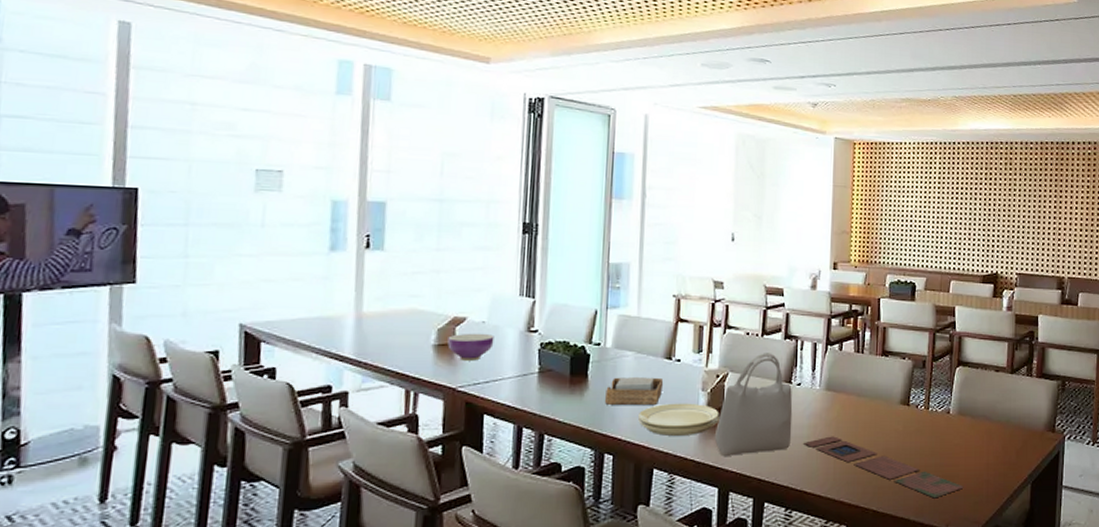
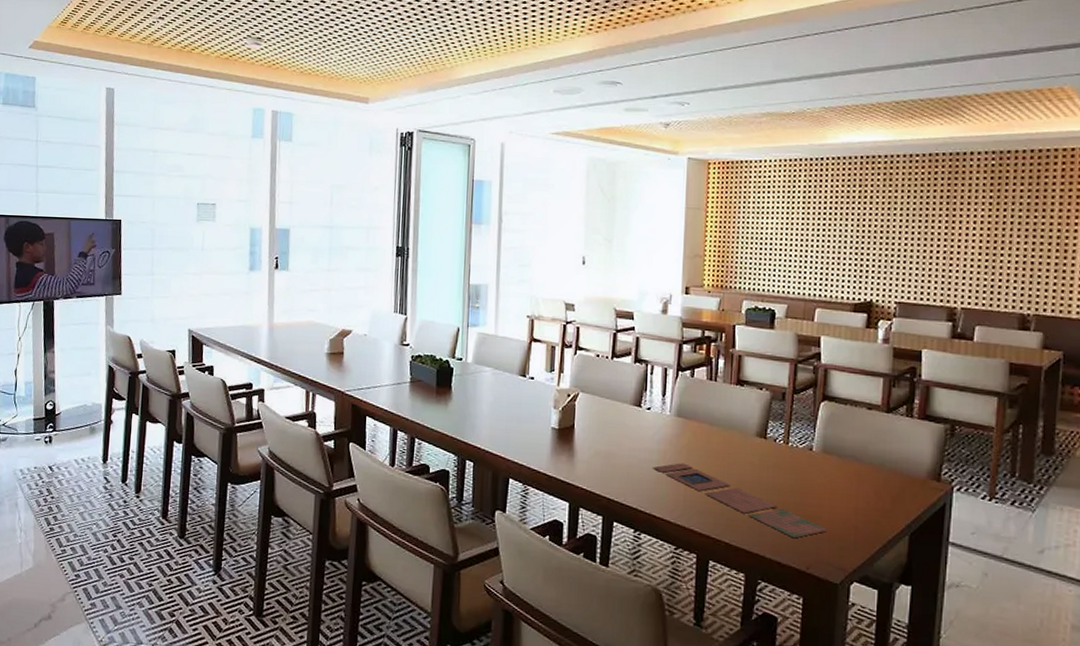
bowl: present [447,333,494,361] -> none [337,344,374,369]
napkin holder: present [605,377,664,406] -> none [467,391,519,420]
plate: present [638,403,719,437] -> none [496,418,570,451]
handbag: present [714,353,793,456] -> none [565,375,642,474]

